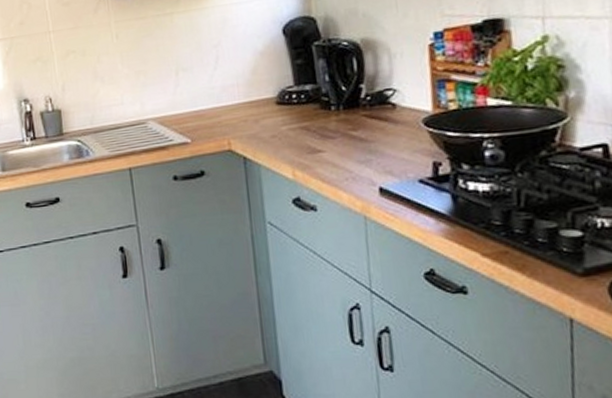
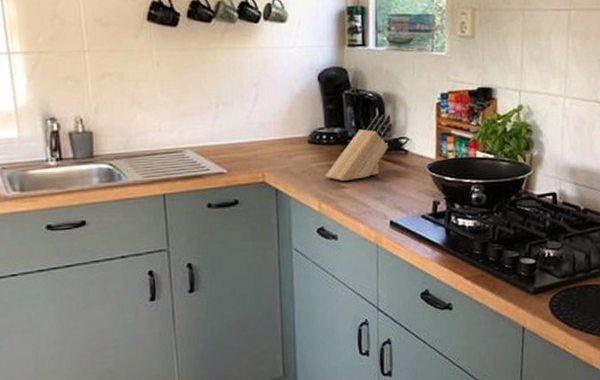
knife block: none [298,64,374,145] -> present [325,114,392,182]

